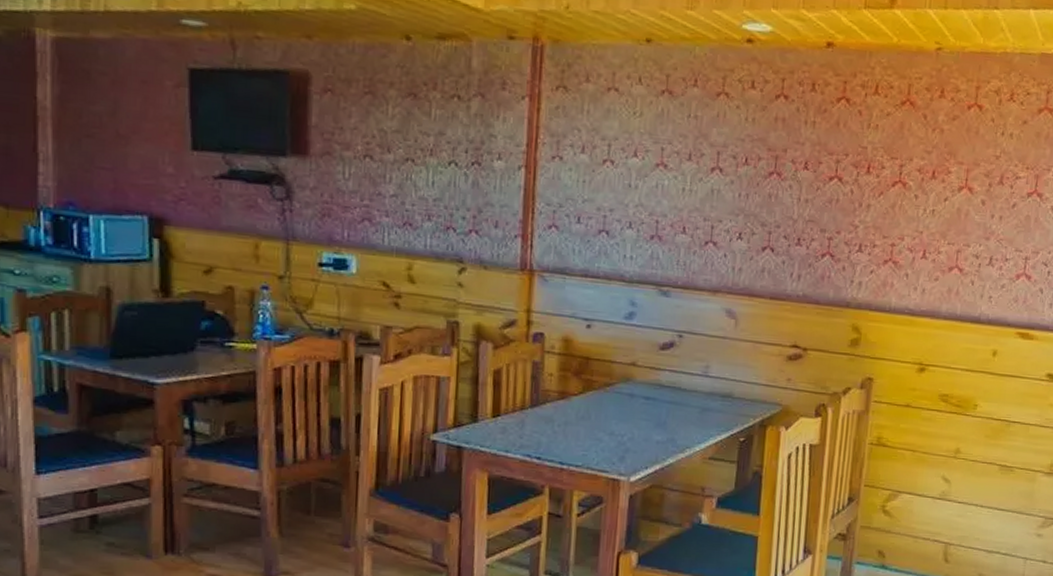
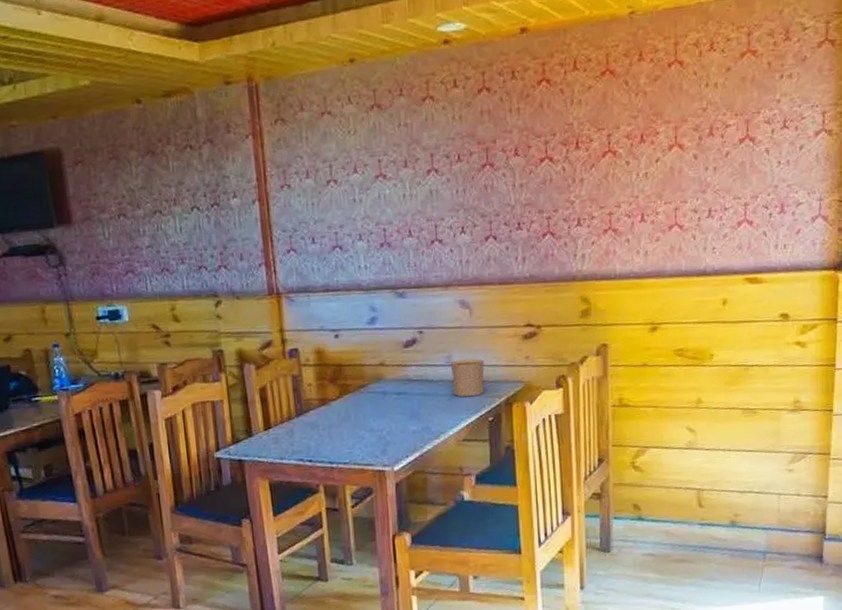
cup: none [706,371,743,413] -> present [450,359,485,397]

